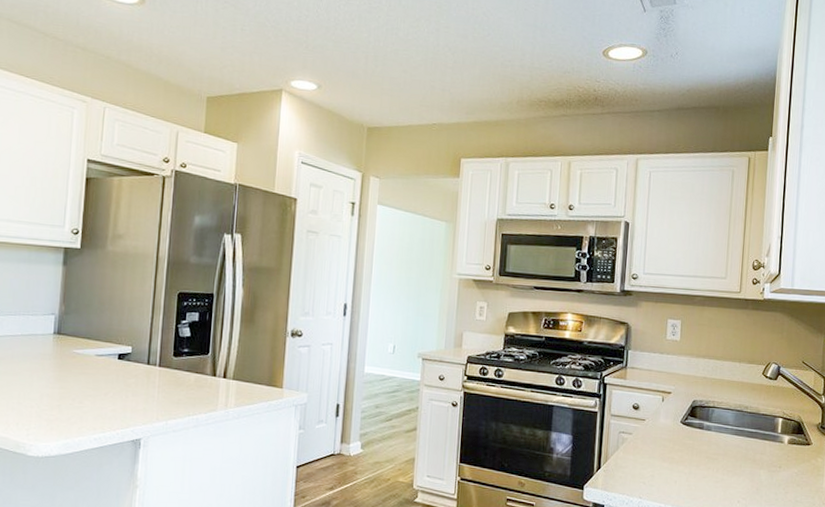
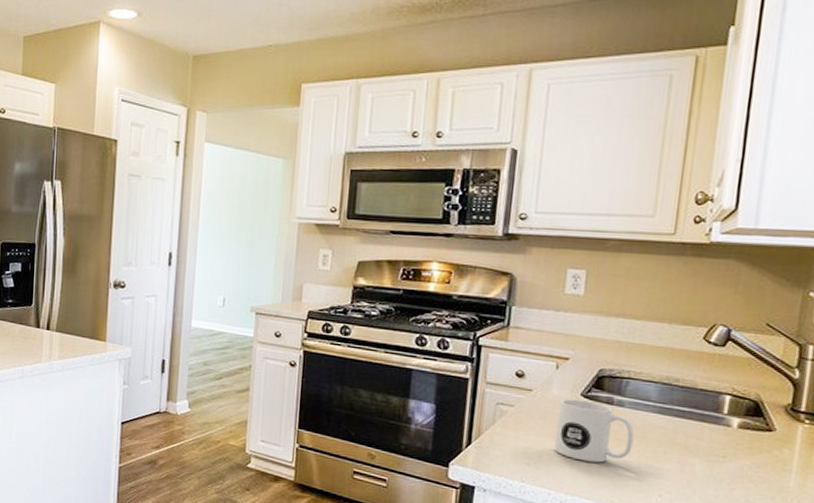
mug: none [663,426,719,478] -> present [554,398,635,463]

